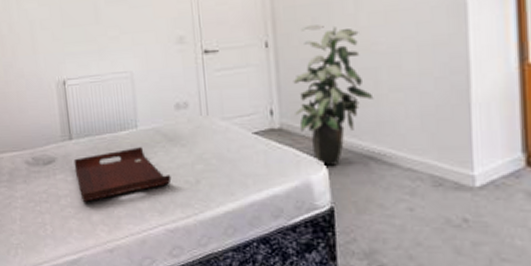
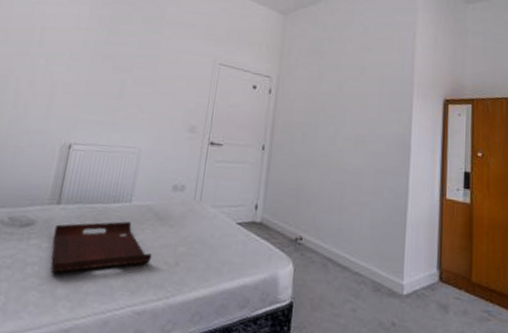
indoor plant: present [293,23,374,166] -> none [275,138,339,263]

